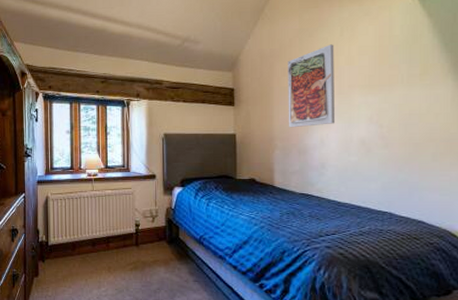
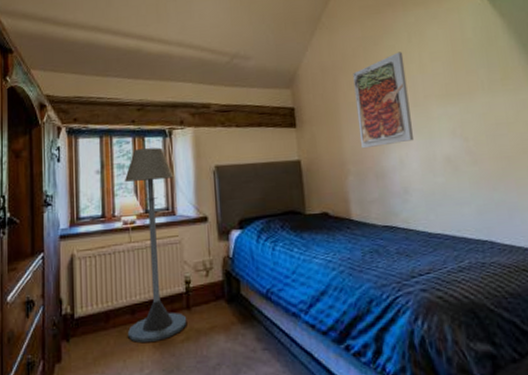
floor lamp: none [89,115,136,268] -> present [124,147,187,344]

